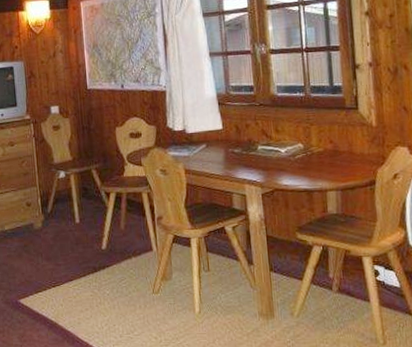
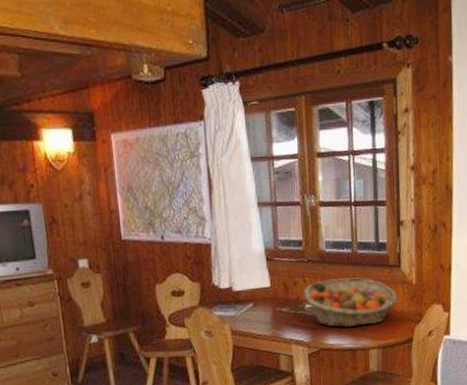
fruit basket: none [256,120,357,169] -> present [304,277,398,328]

